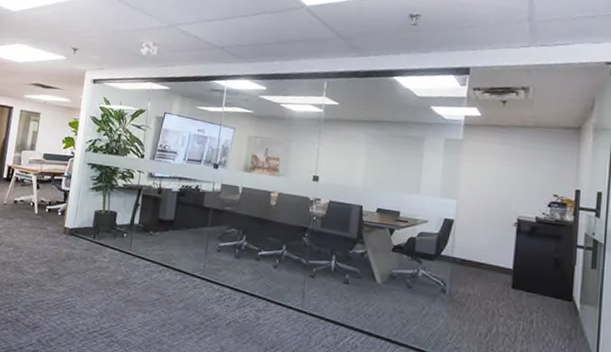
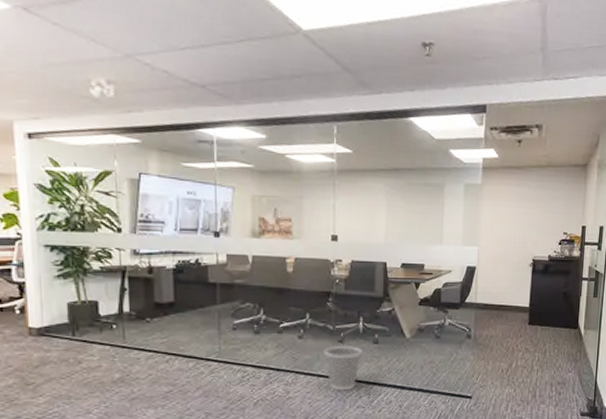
wastebasket: none [295,279,332,327] -> present [324,346,362,391]

